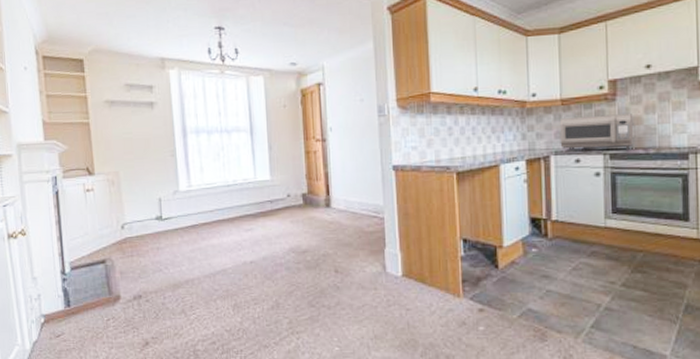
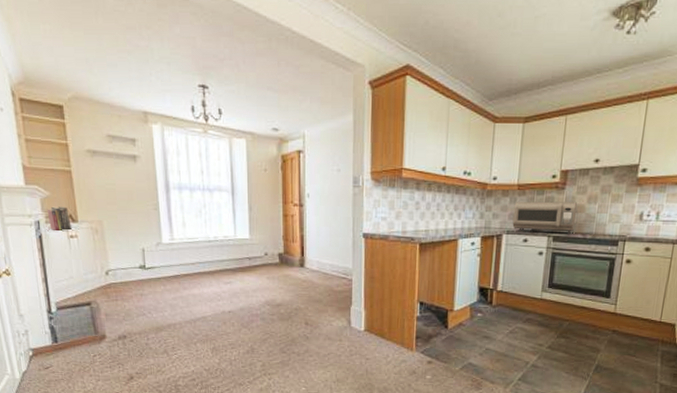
books: none [64,160,88,186] -> present [46,206,72,232]

